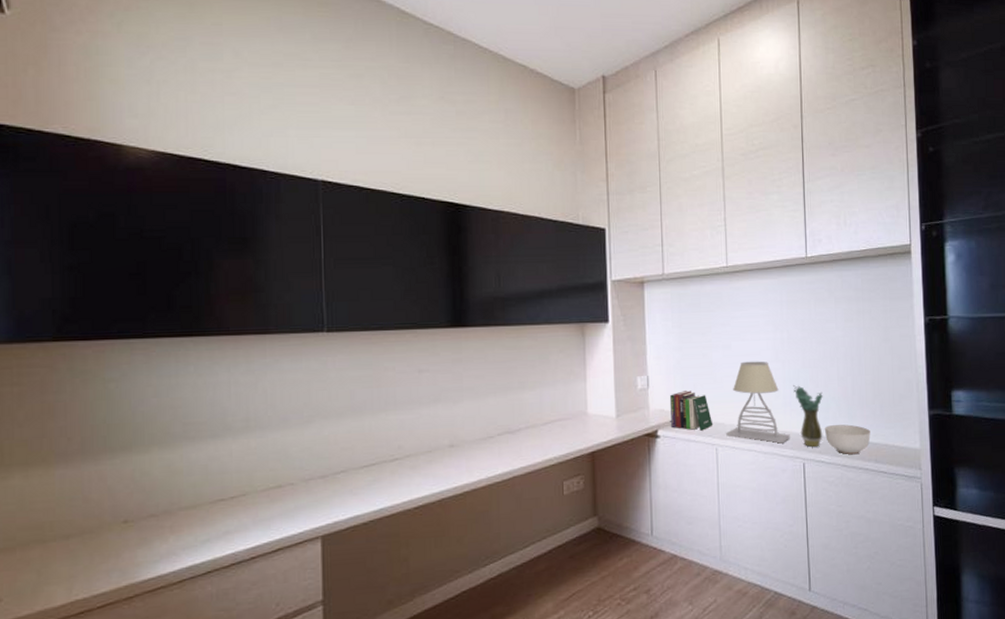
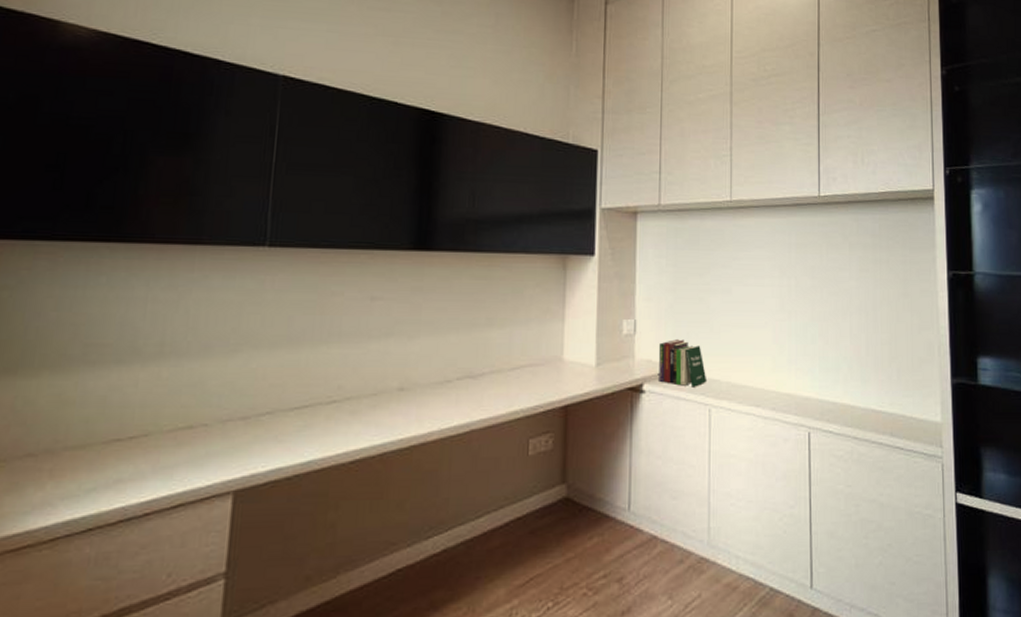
table lamp: present [726,361,790,445] -> none [721,309,794,409]
vase: present [793,385,823,447] -> none [800,340,833,413]
bowl: present [824,424,871,454] -> none [833,389,886,424]

